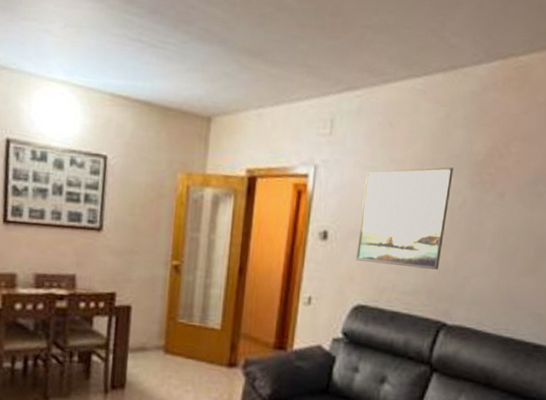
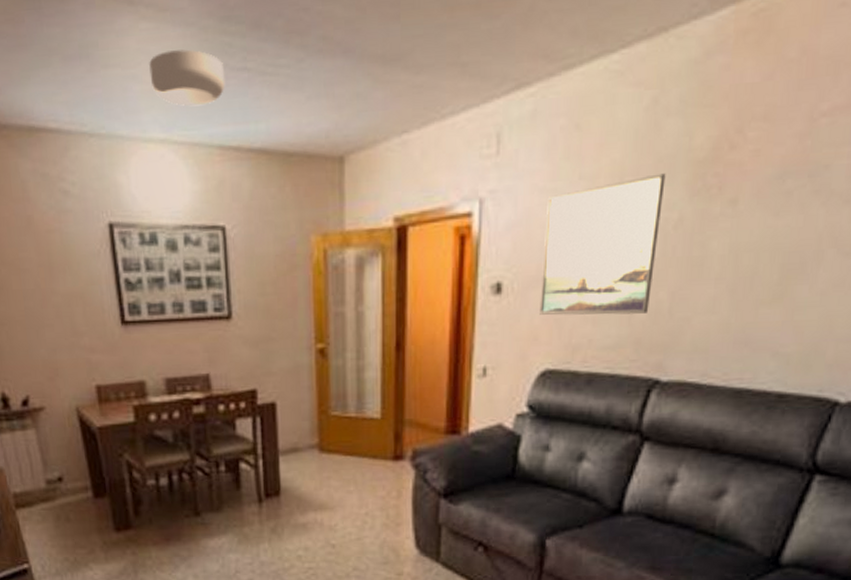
ceiling light: none [61,17,123,62] -> present [149,49,225,107]

